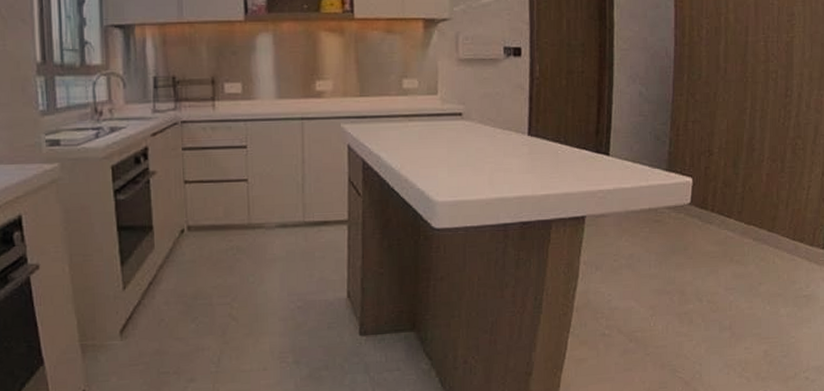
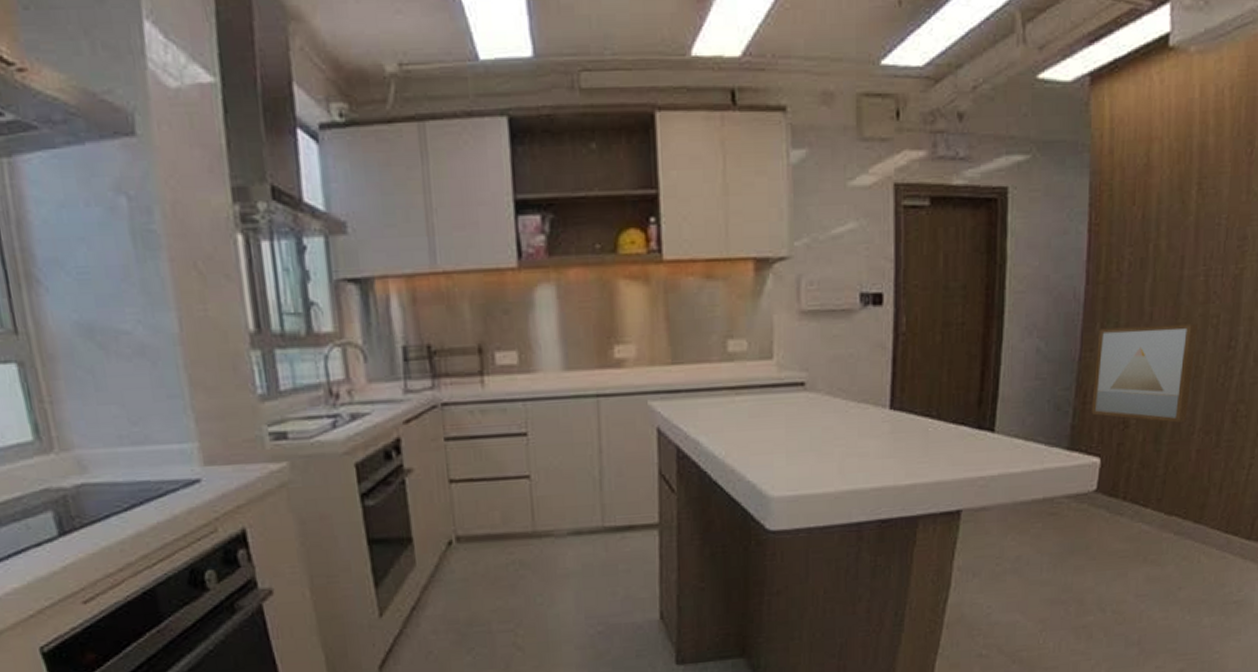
wall art: none [683,77,761,152] -> present [1091,323,1198,423]

